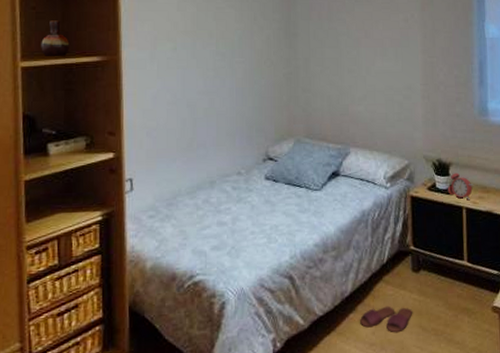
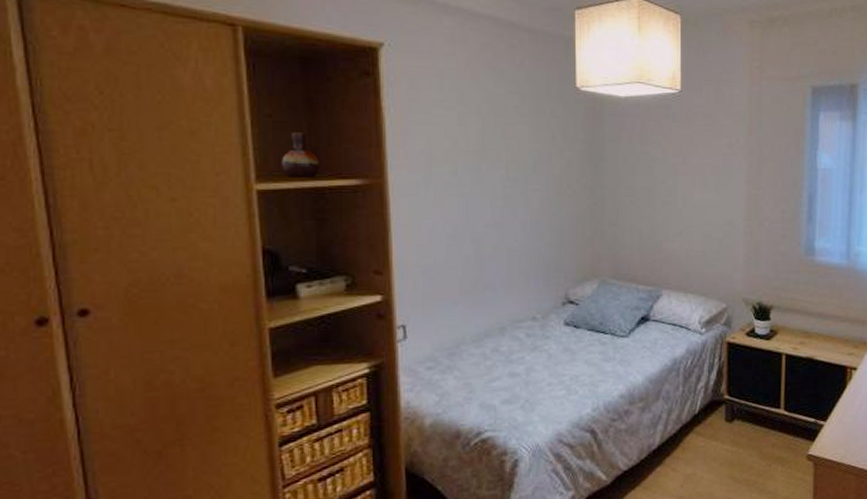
slippers: present [359,305,413,333] -> none [667,457,725,485]
alarm clock: present [446,172,473,201] -> none [766,316,795,346]

